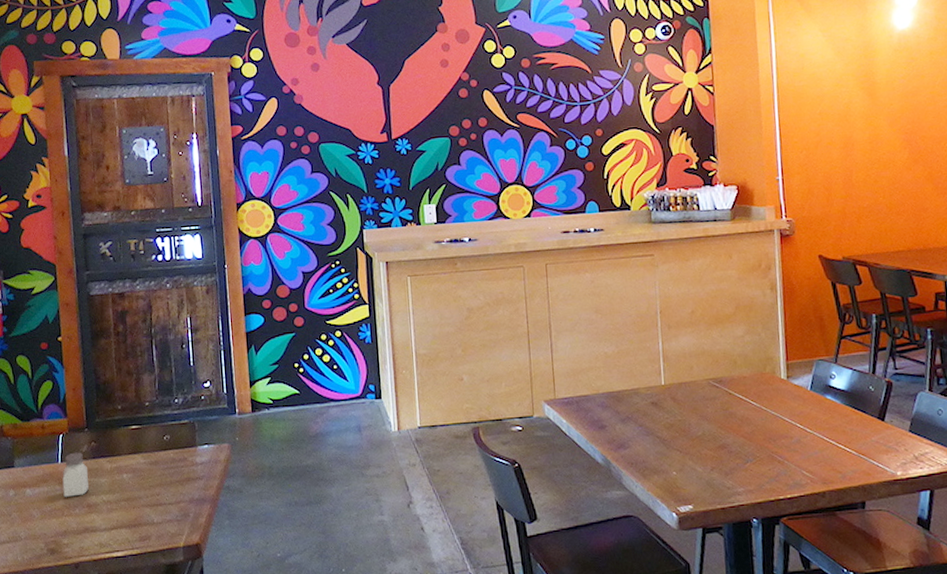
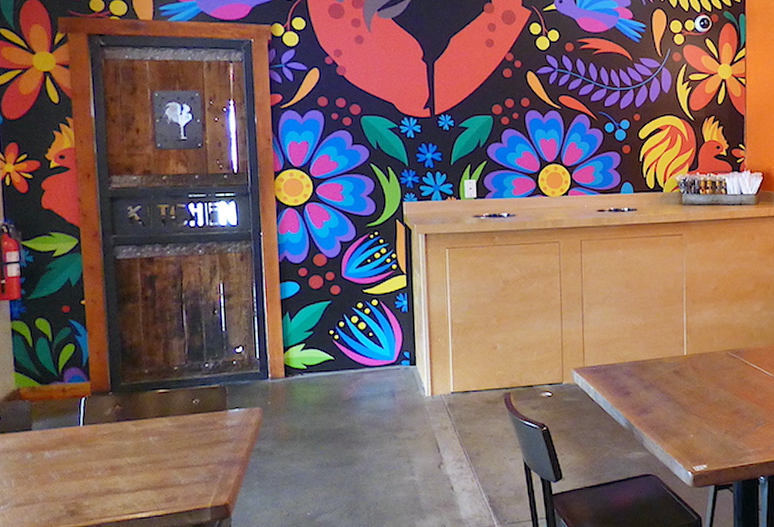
saltshaker: present [62,452,89,497] -> none [84,415,112,460]

